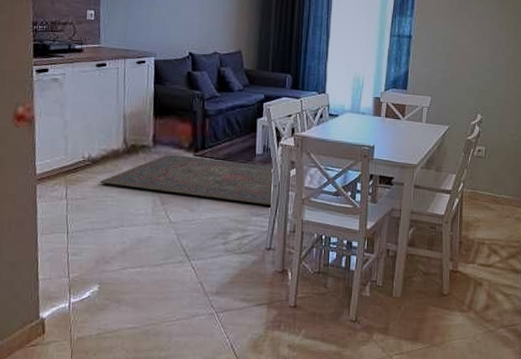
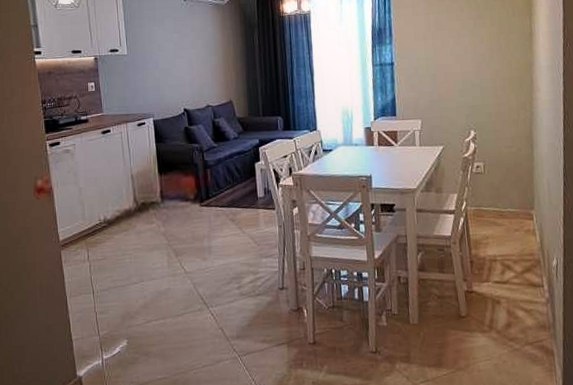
rug: present [100,153,274,205] -> none [117,206,278,246]

